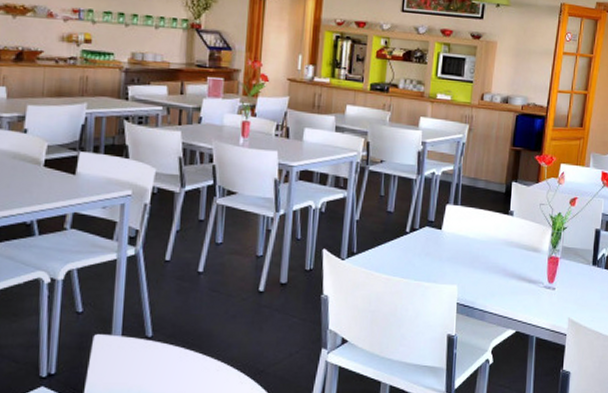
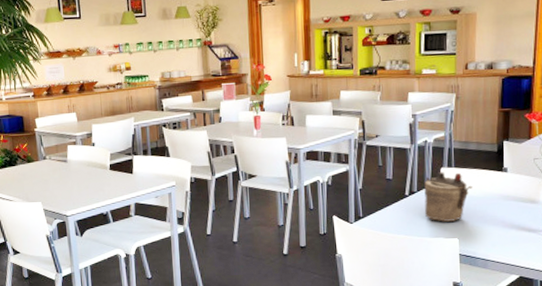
teapot: none [425,209,477,266] -> present [424,172,472,222]

